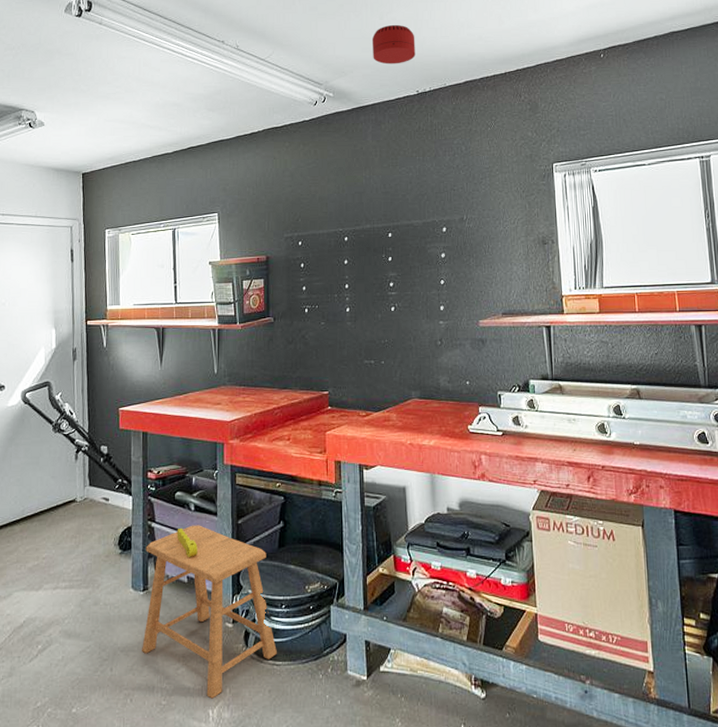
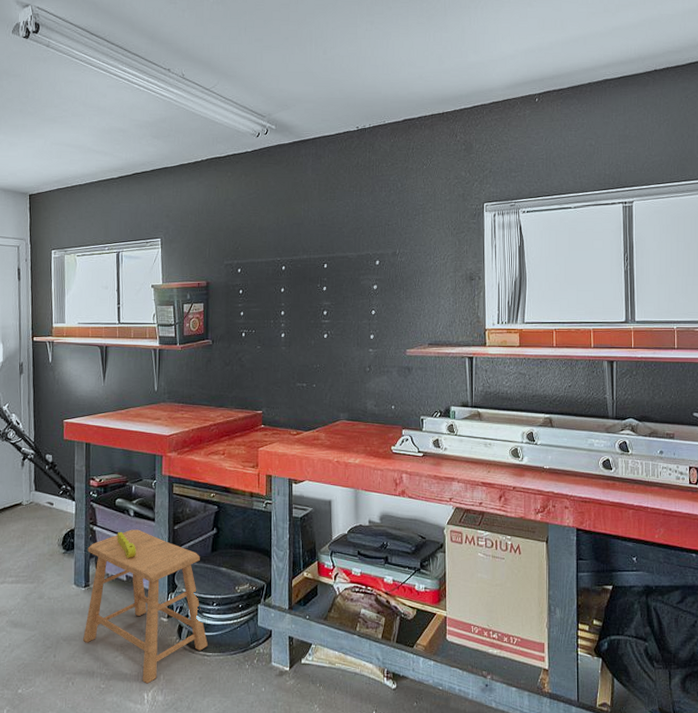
smoke detector: present [371,24,416,65] -> none [315,60,357,100]

